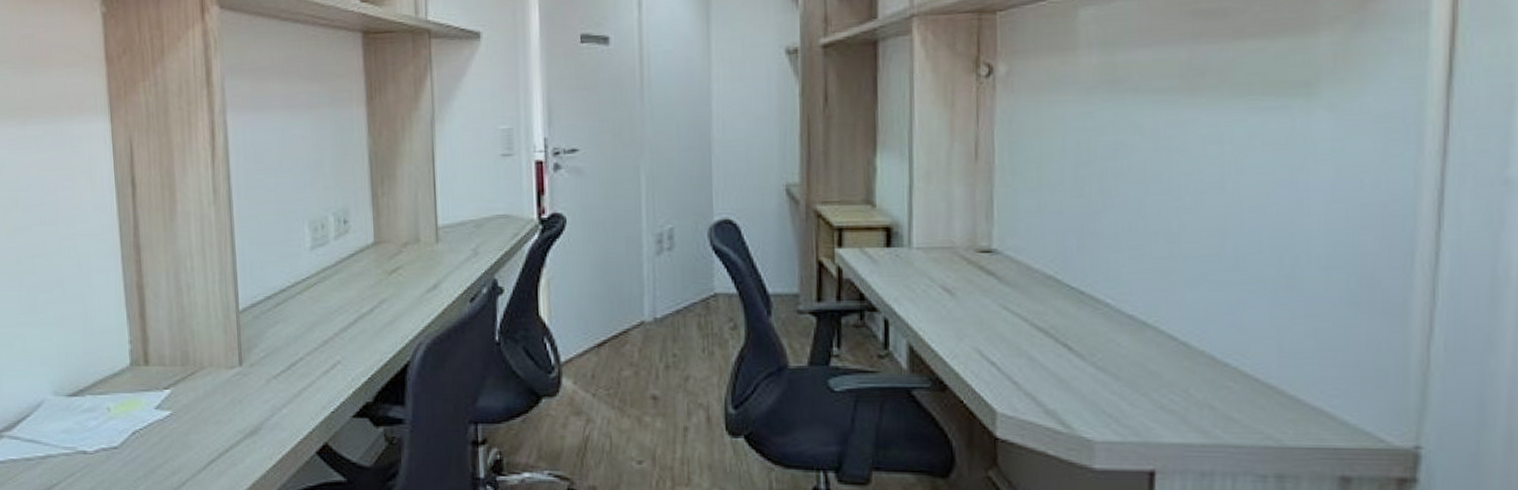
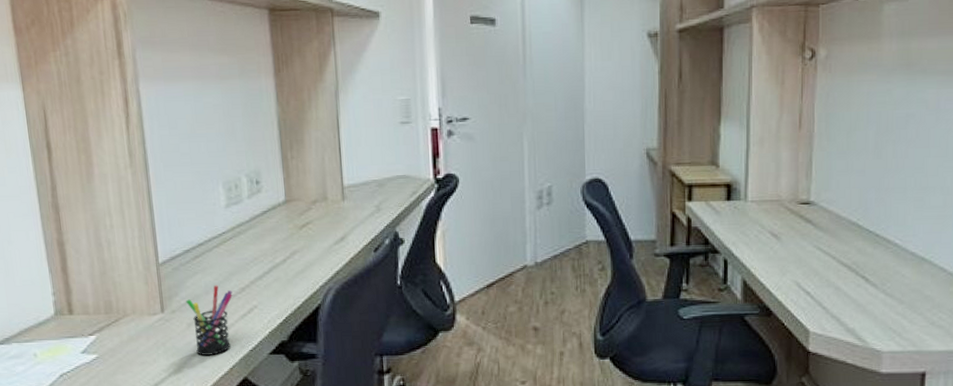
pen holder: none [265,336,315,416] -> present [186,285,233,355]

